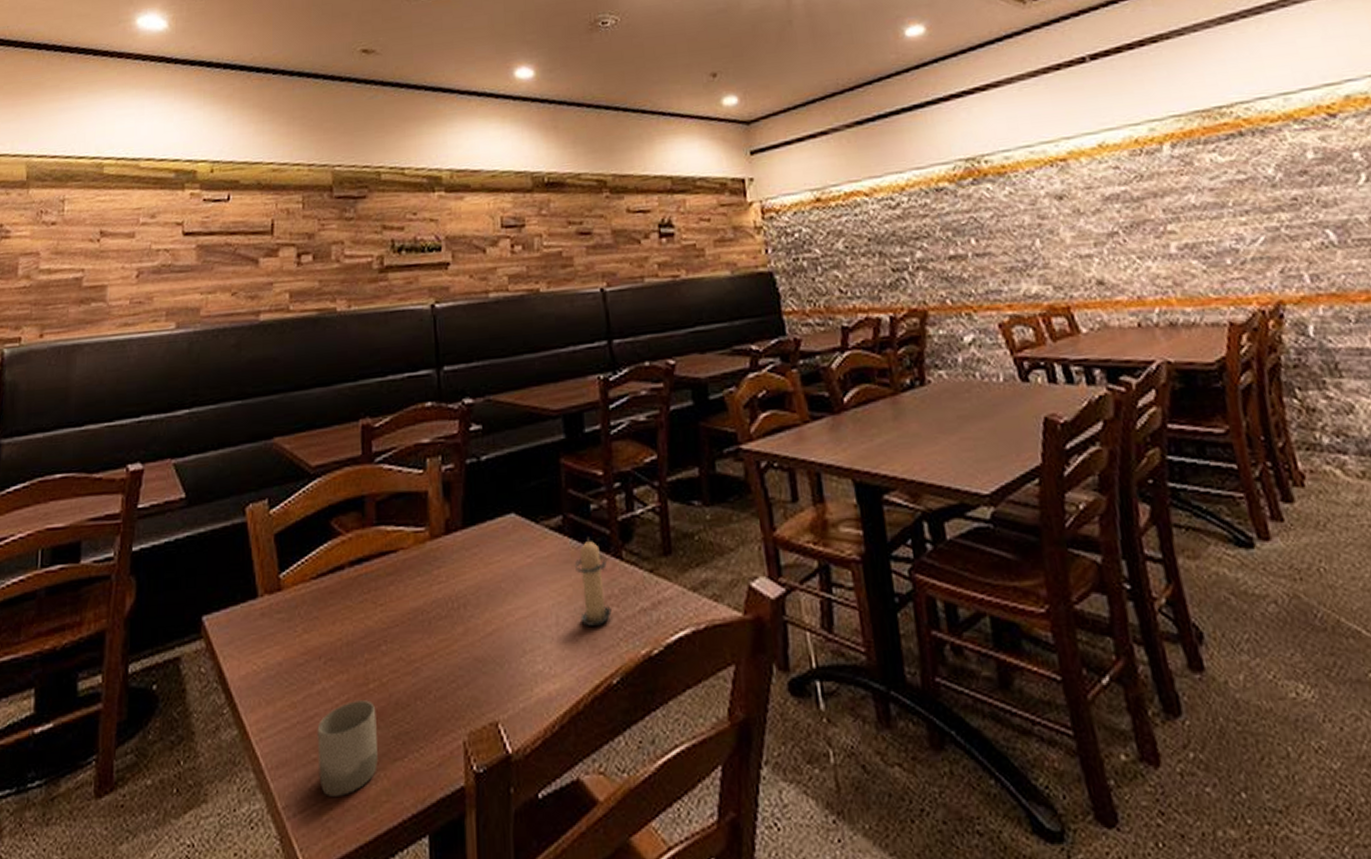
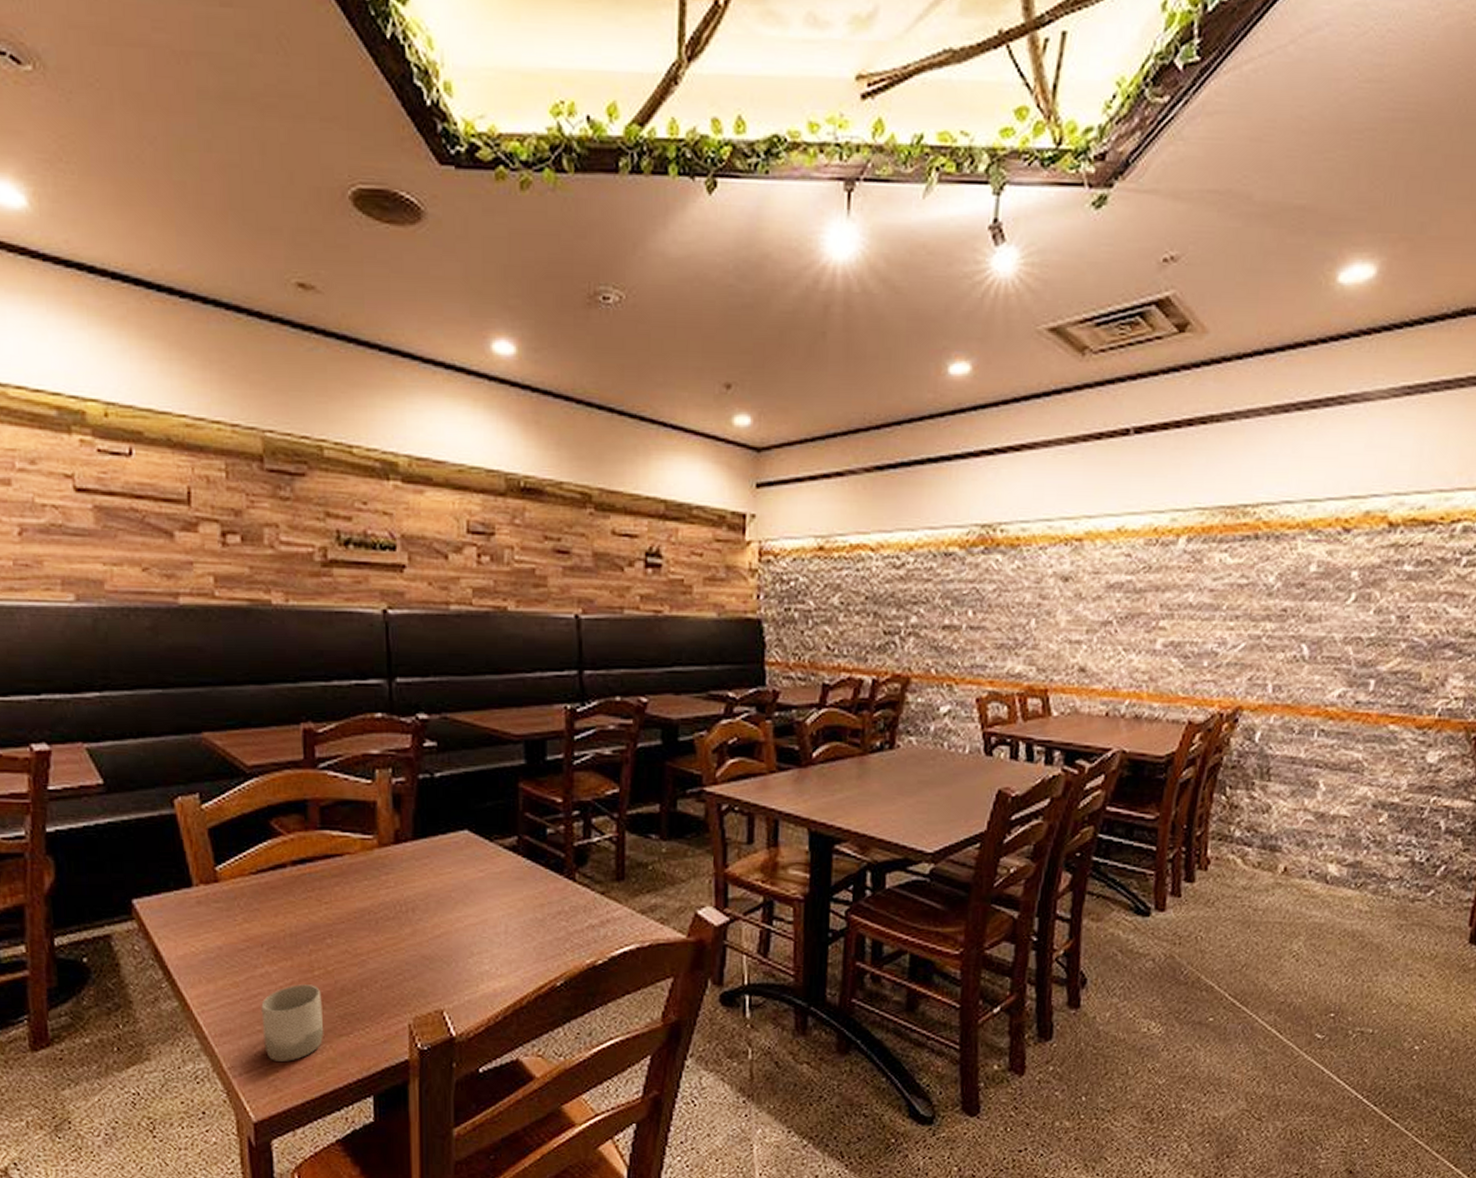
candle: present [574,536,612,626] -> none [526,858,561,936]

